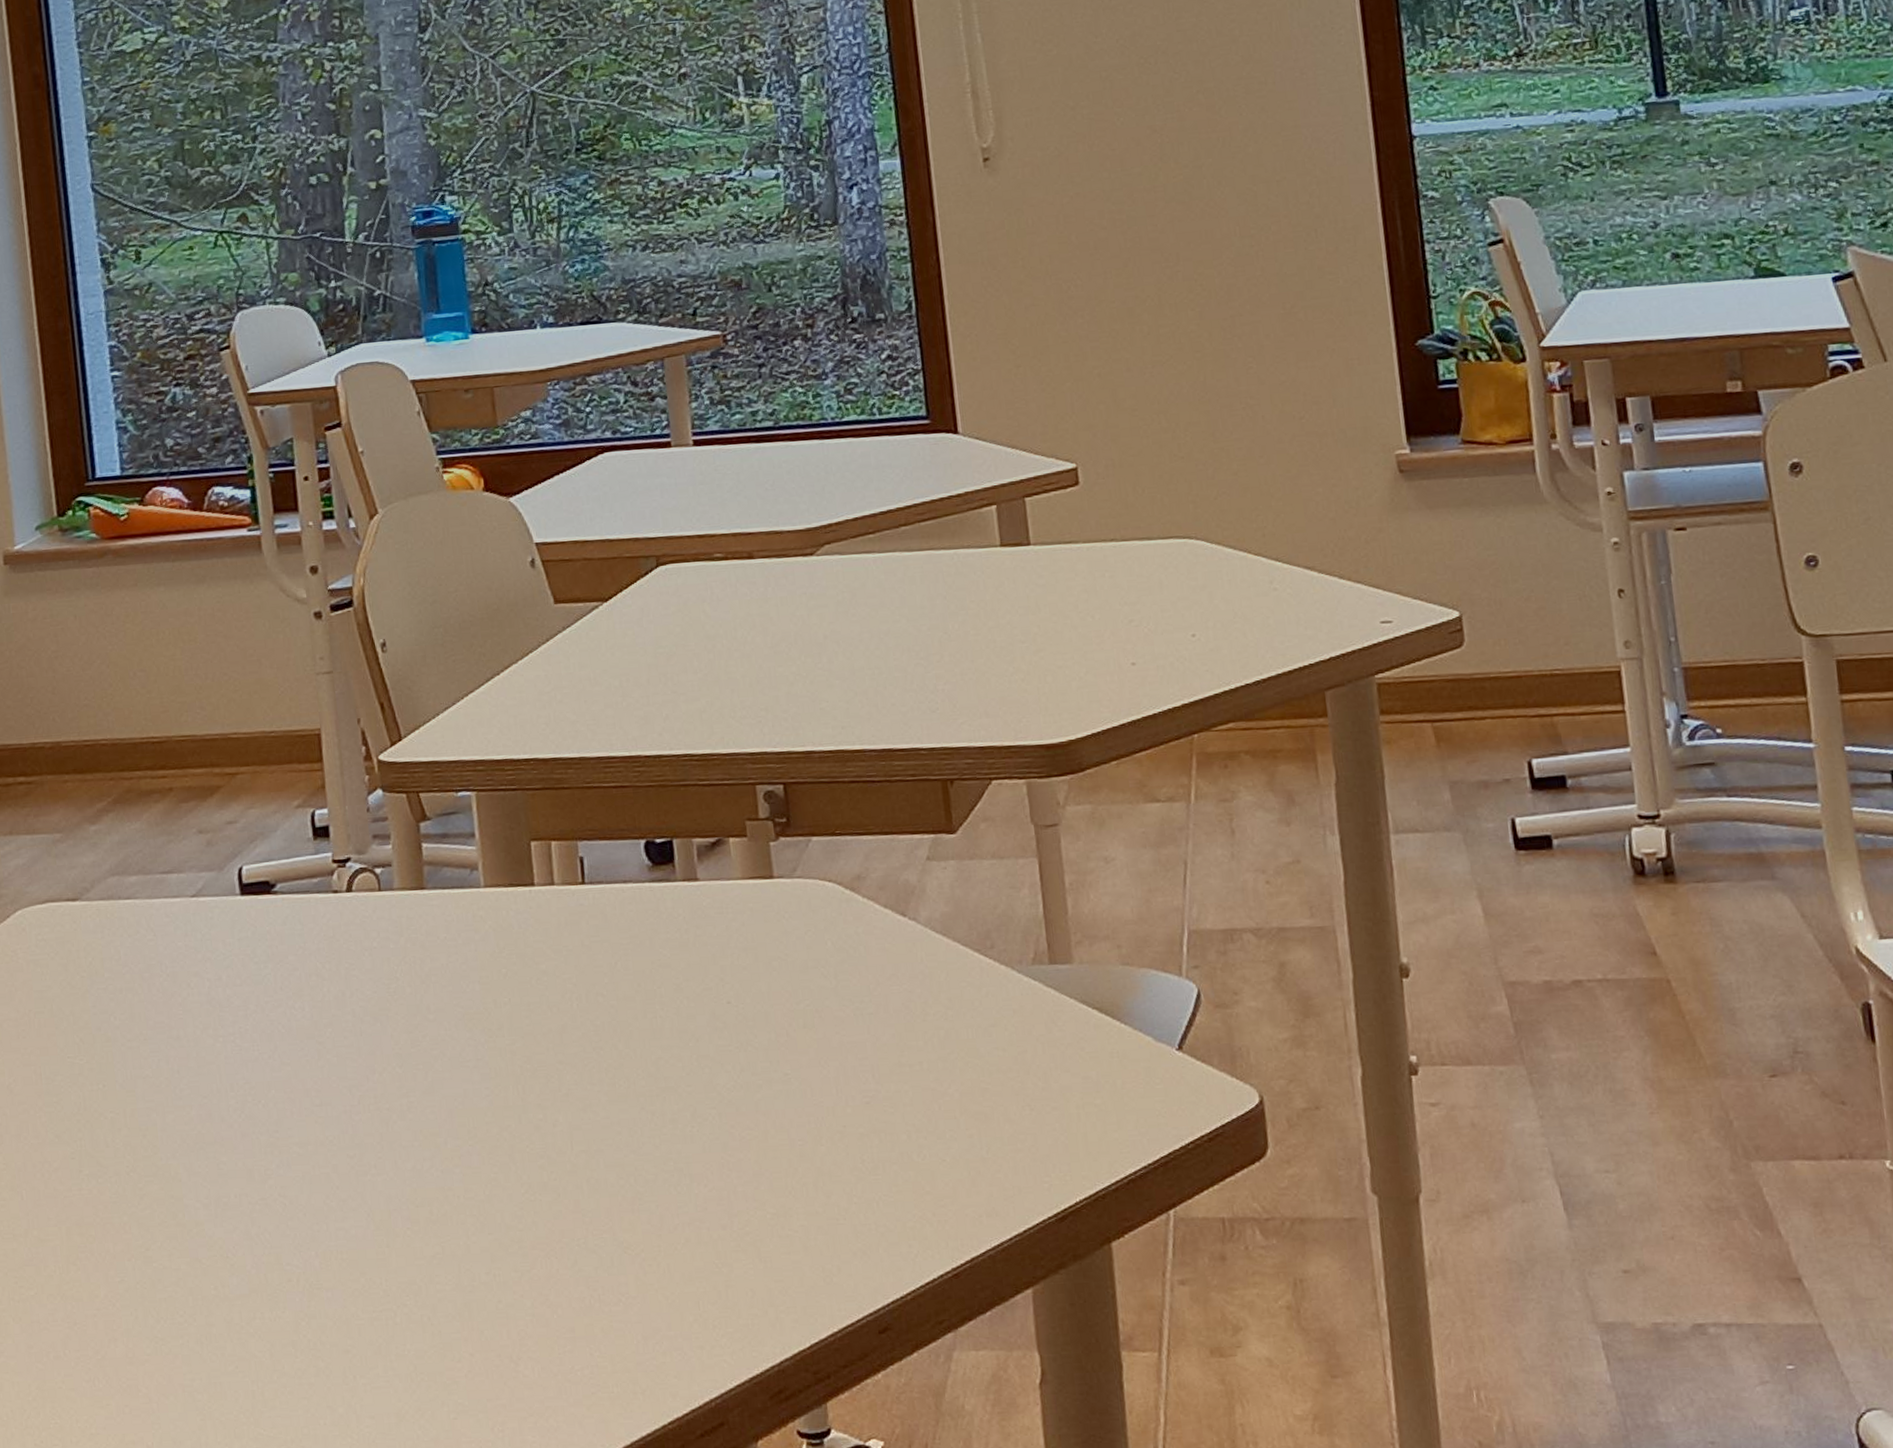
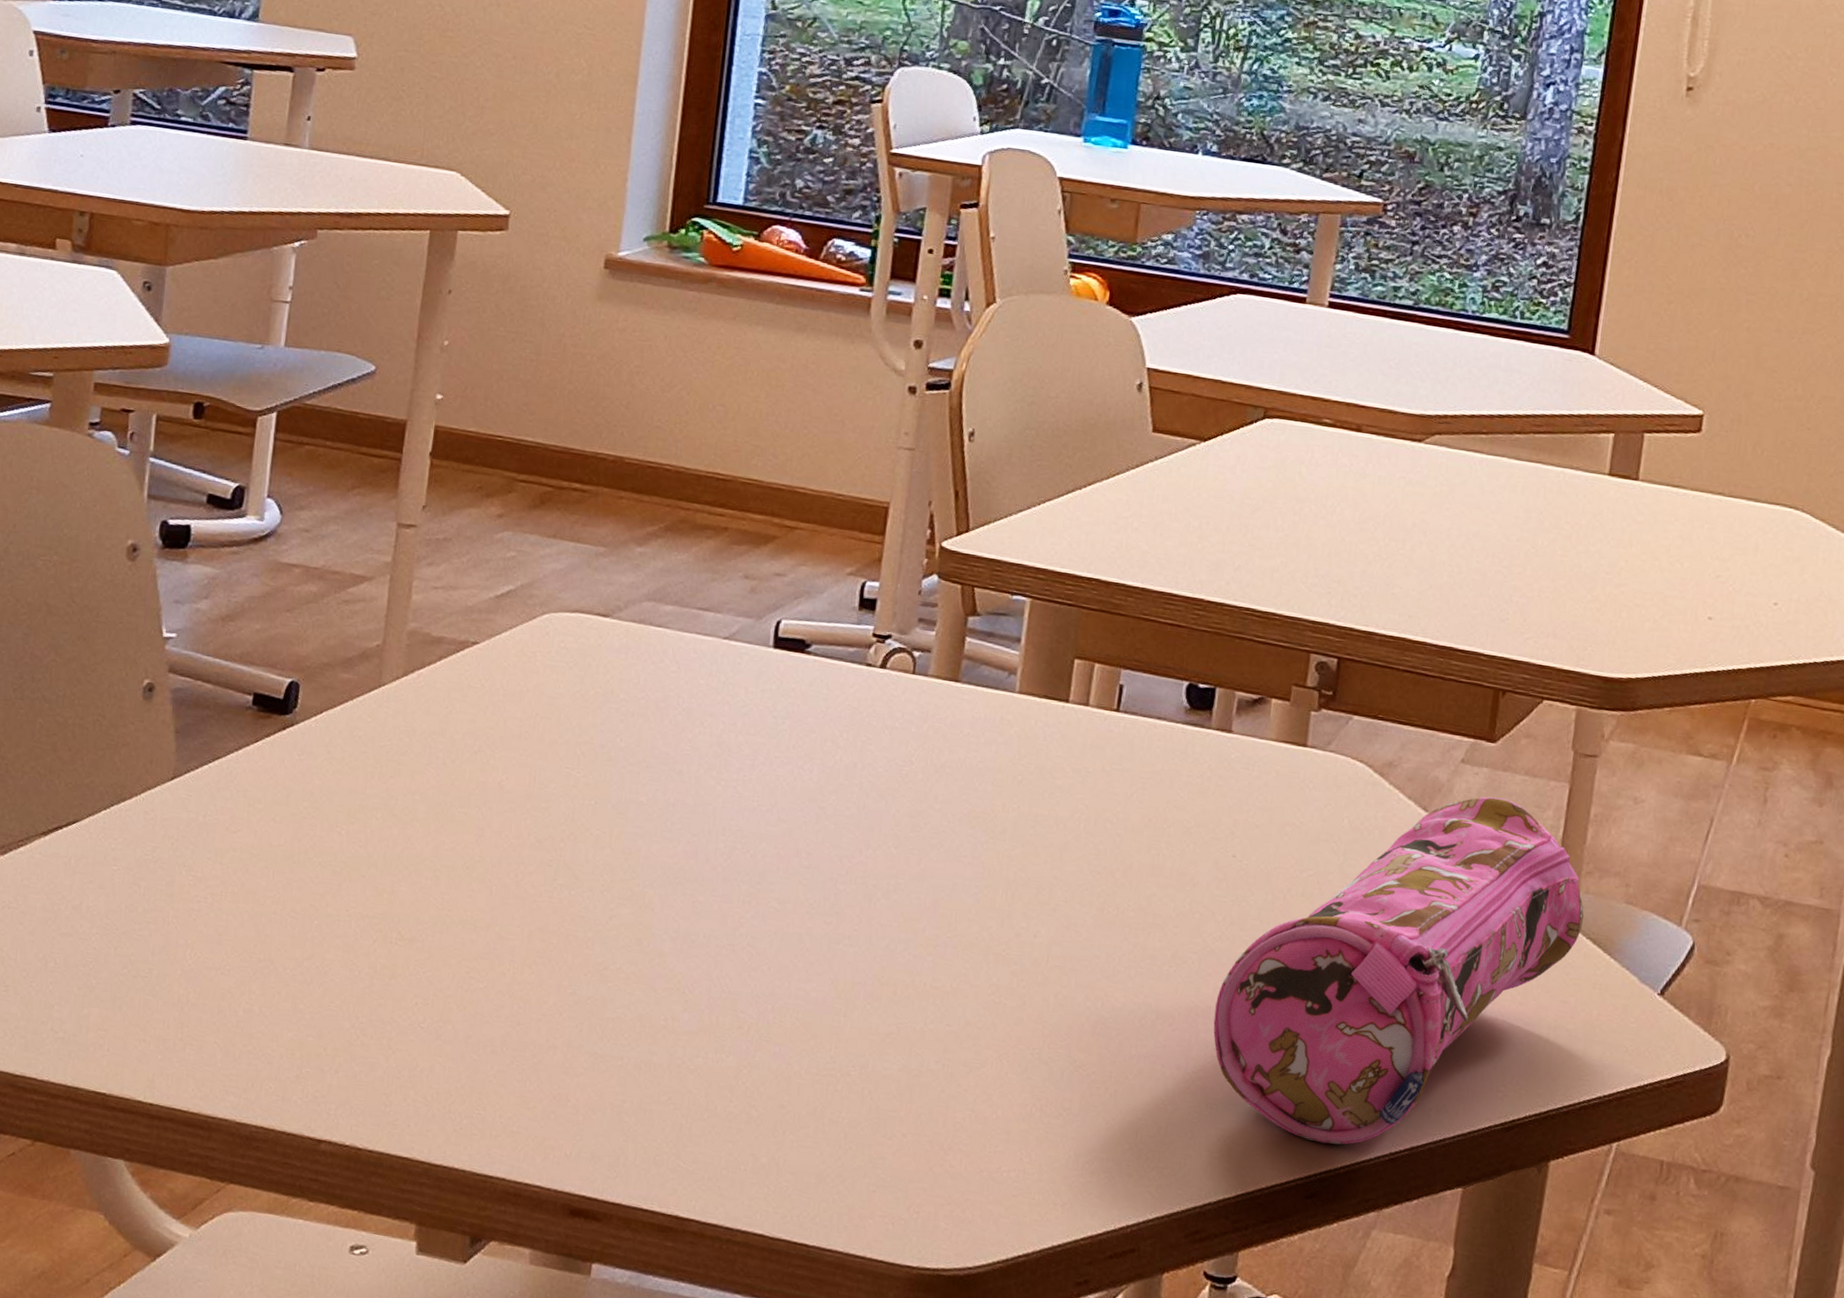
pencil case: none [745,887,1085,1274] -> present [1213,796,1584,1145]

